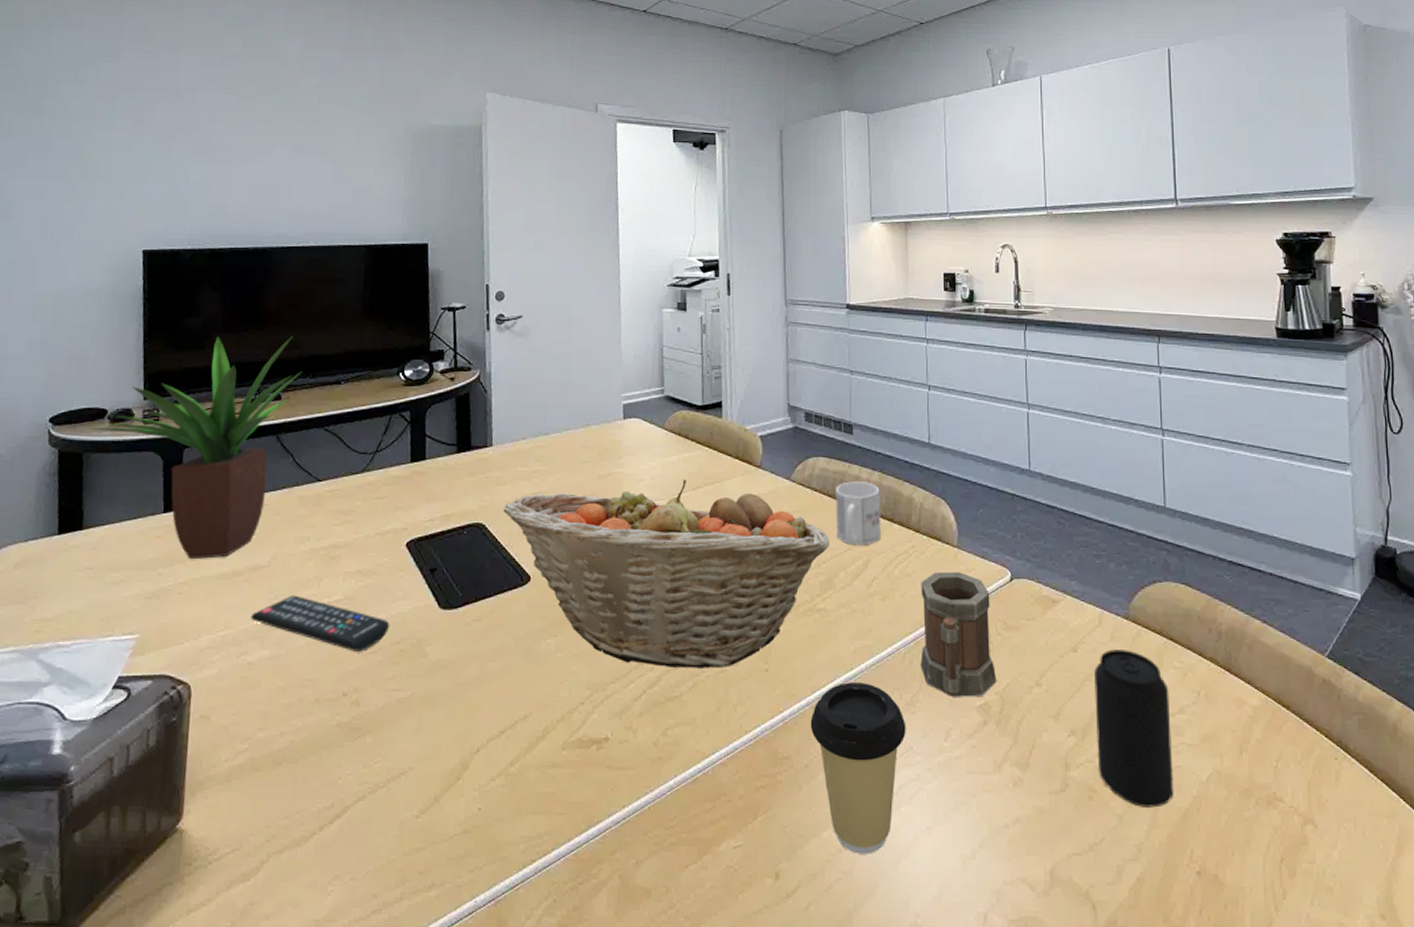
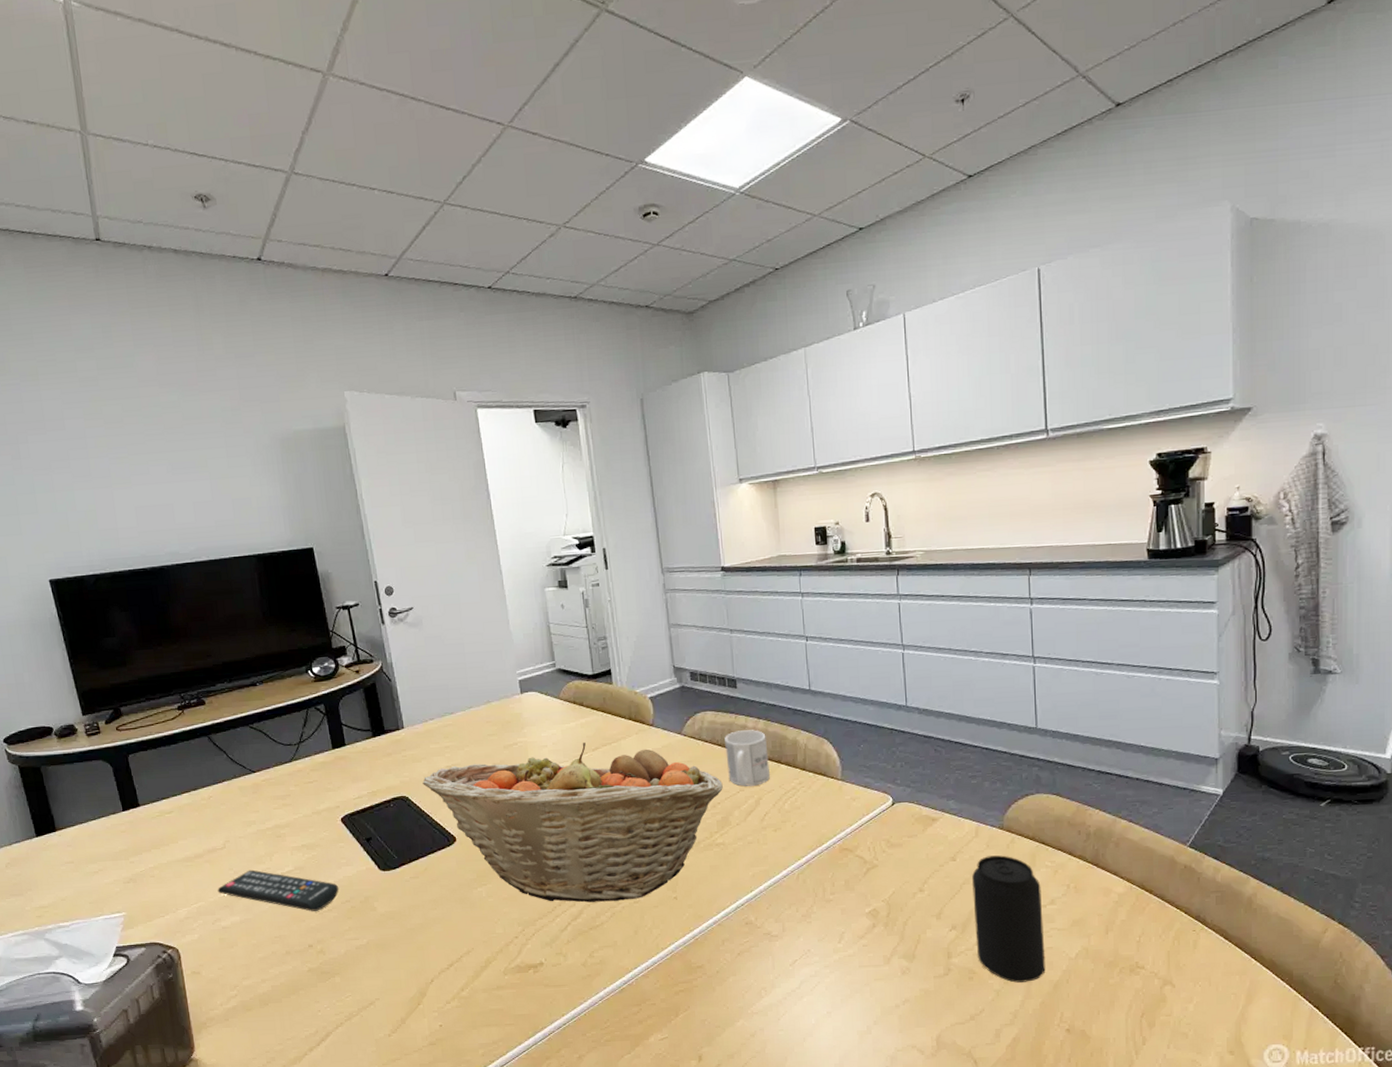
potted plant: present [89,335,302,560] -> none [41,646,219,848]
coffee cup: present [810,682,906,854] -> none [718,901,804,1037]
mug: present [920,571,997,697] -> none [809,801,884,907]

